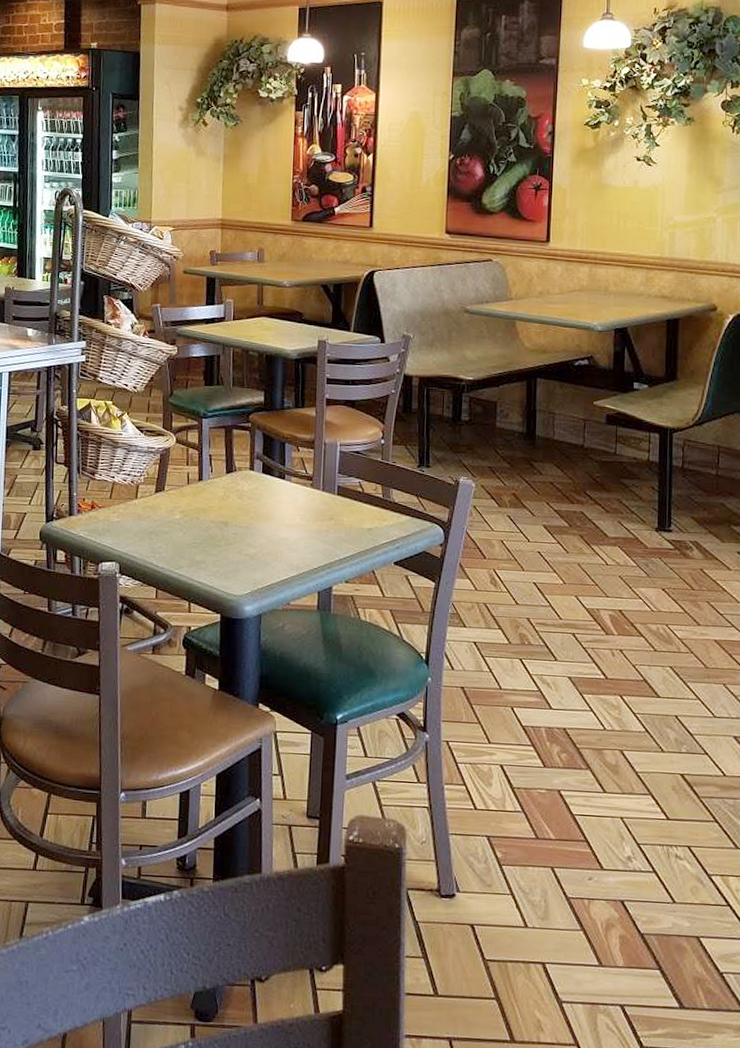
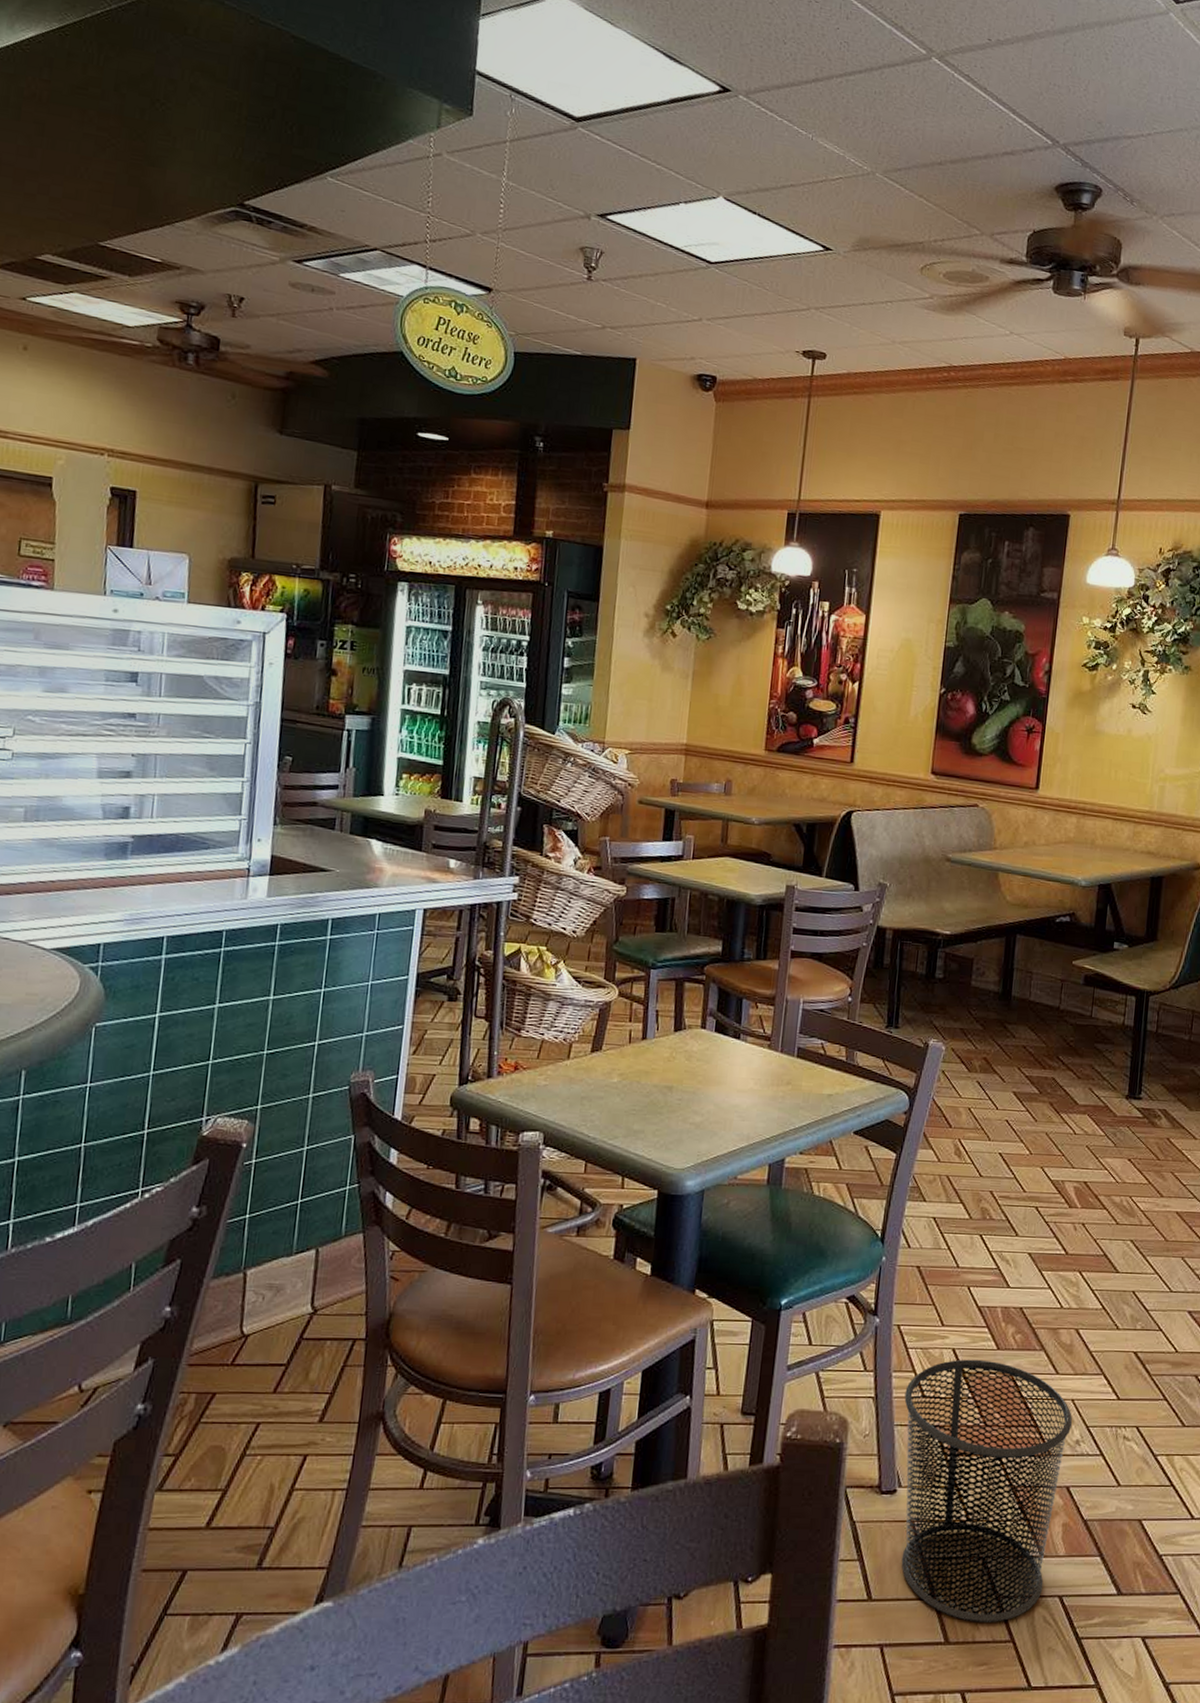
waste bin: none [457,775,623,1026] -> present [901,1359,1073,1622]

